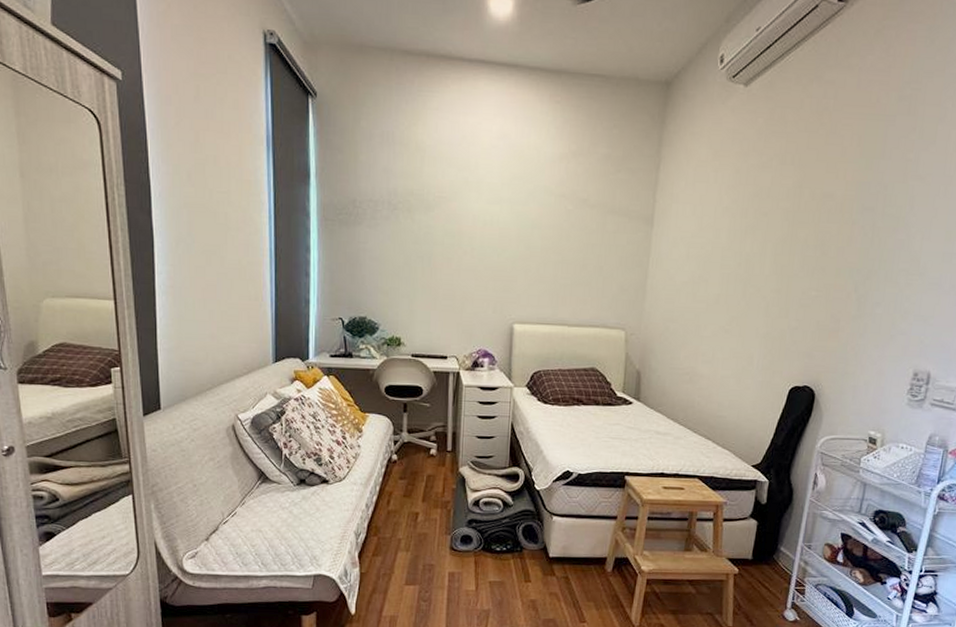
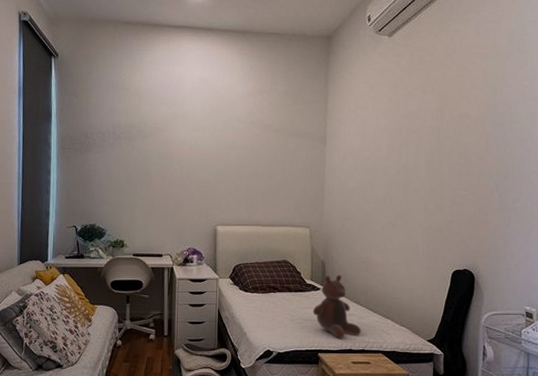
stuffed bear: none [622,387,677,461] -> present [312,274,361,339]

